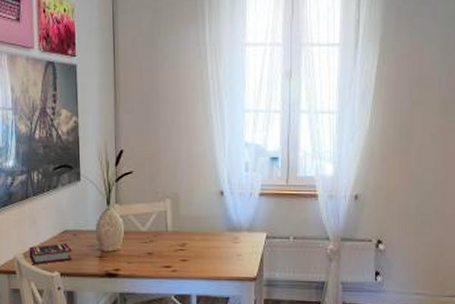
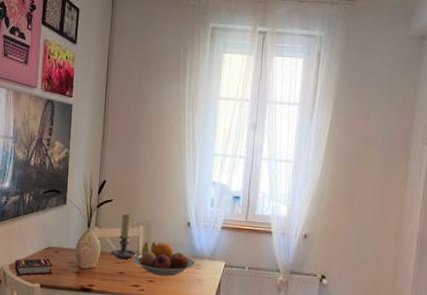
candle holder: none [135,184,169,237] -> present [110,212,140,259]
fruit bowl: none [161,216,232,254] -> present [133,241,195,276]

